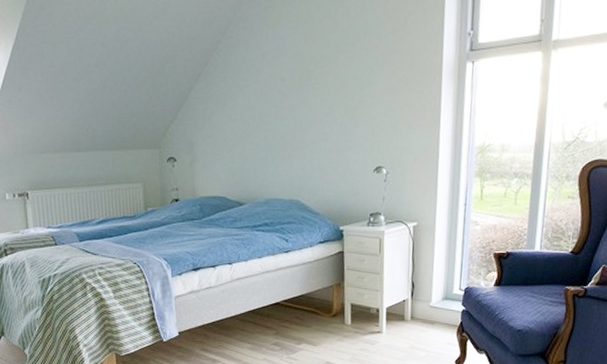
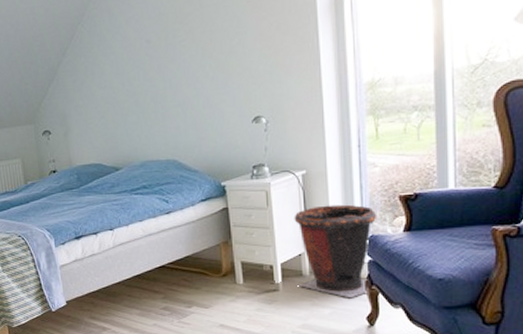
waste bin: none [400,256,474,343] -> present [294,204,378,299]

